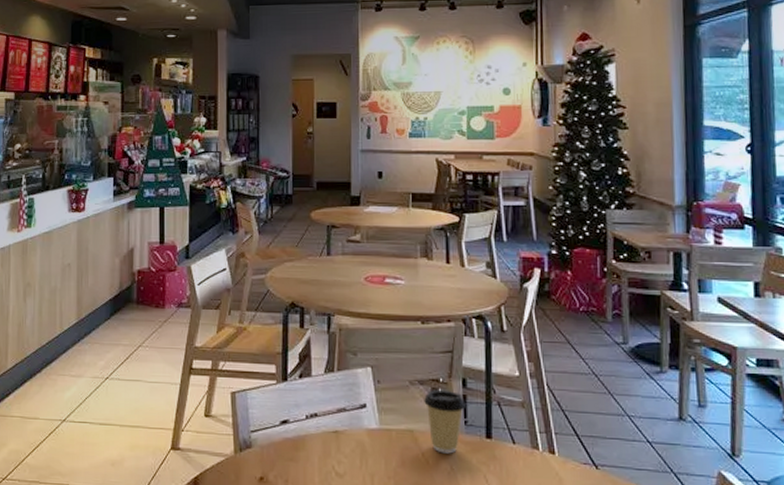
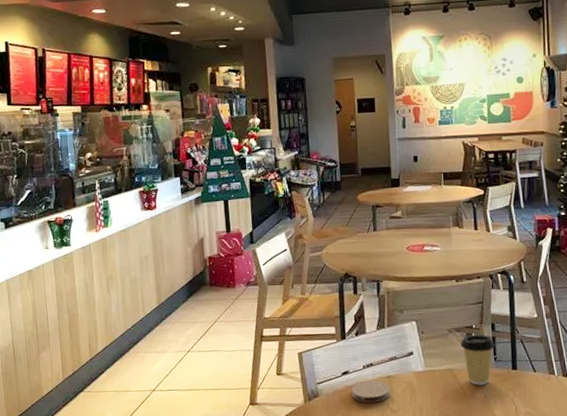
coaster: none [291,434,336,462] -> present [351,381,390,403]

